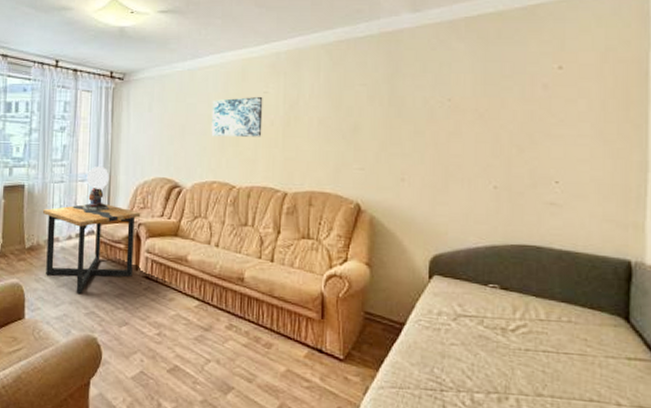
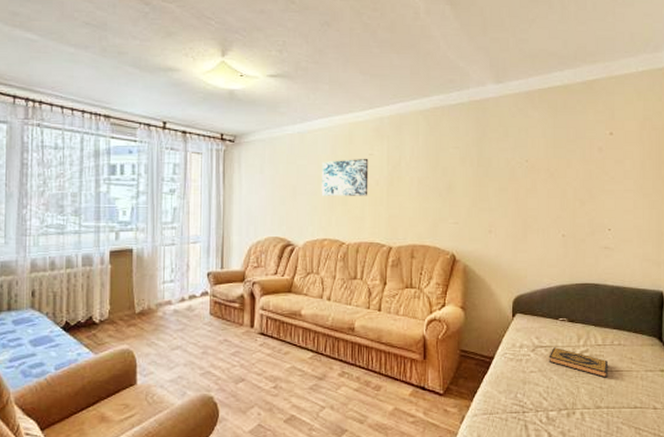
side table: present [43,203,141,294] -> none [154,264,255,354]
table lamp: present [83,167,110,212] -> none [195,228,222,273]
hardback book: none [474,318,553,361] -> present [548,347,607,378]

